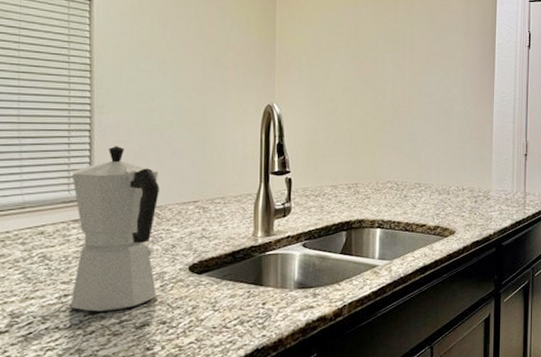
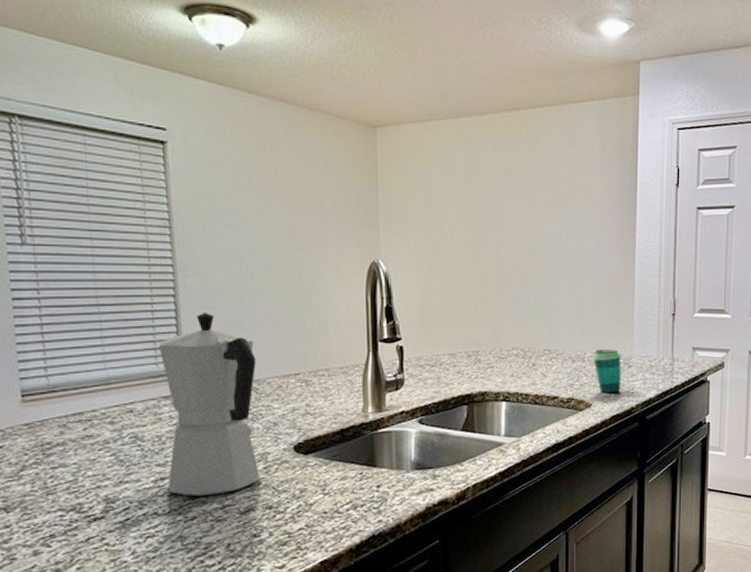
cup: none [457,184,481,223] -> present [593,349,621,394]

